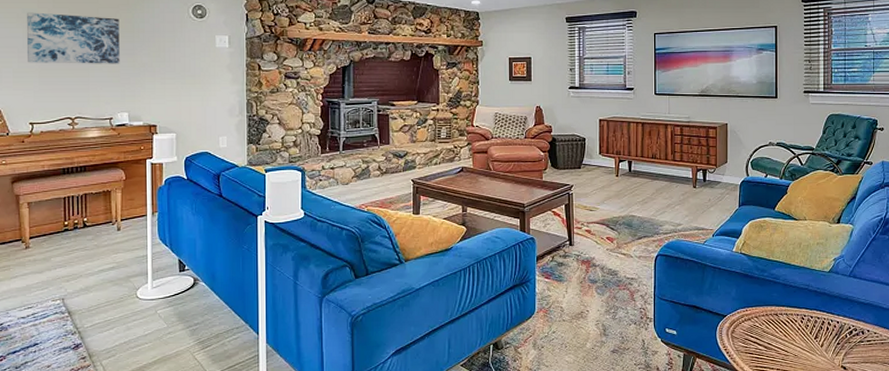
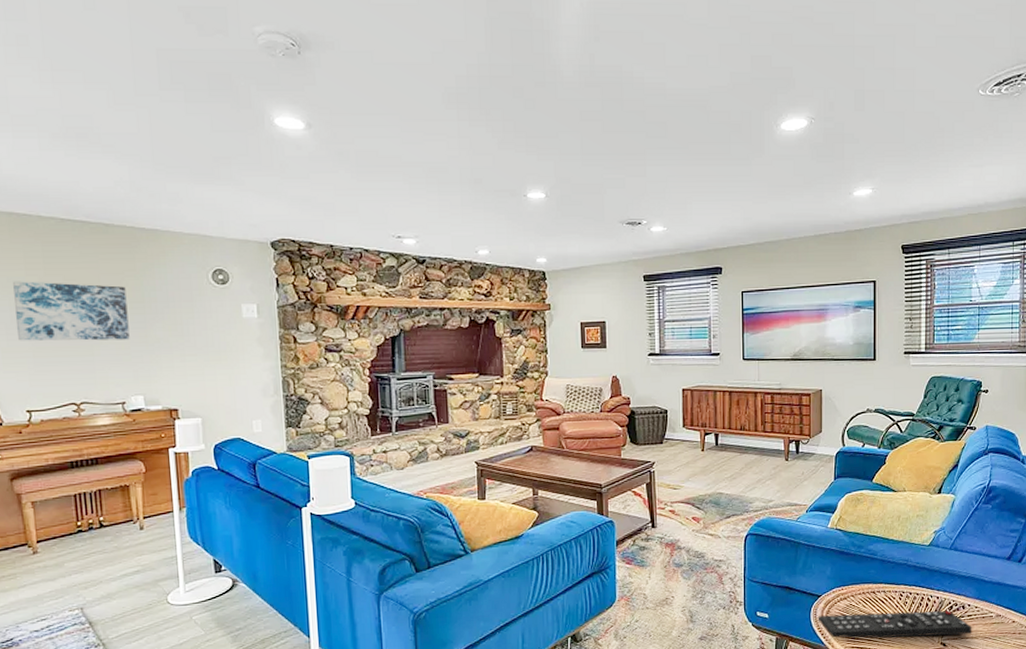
remote control: none [723,334,872,360] -> present [818,610,972,639]

